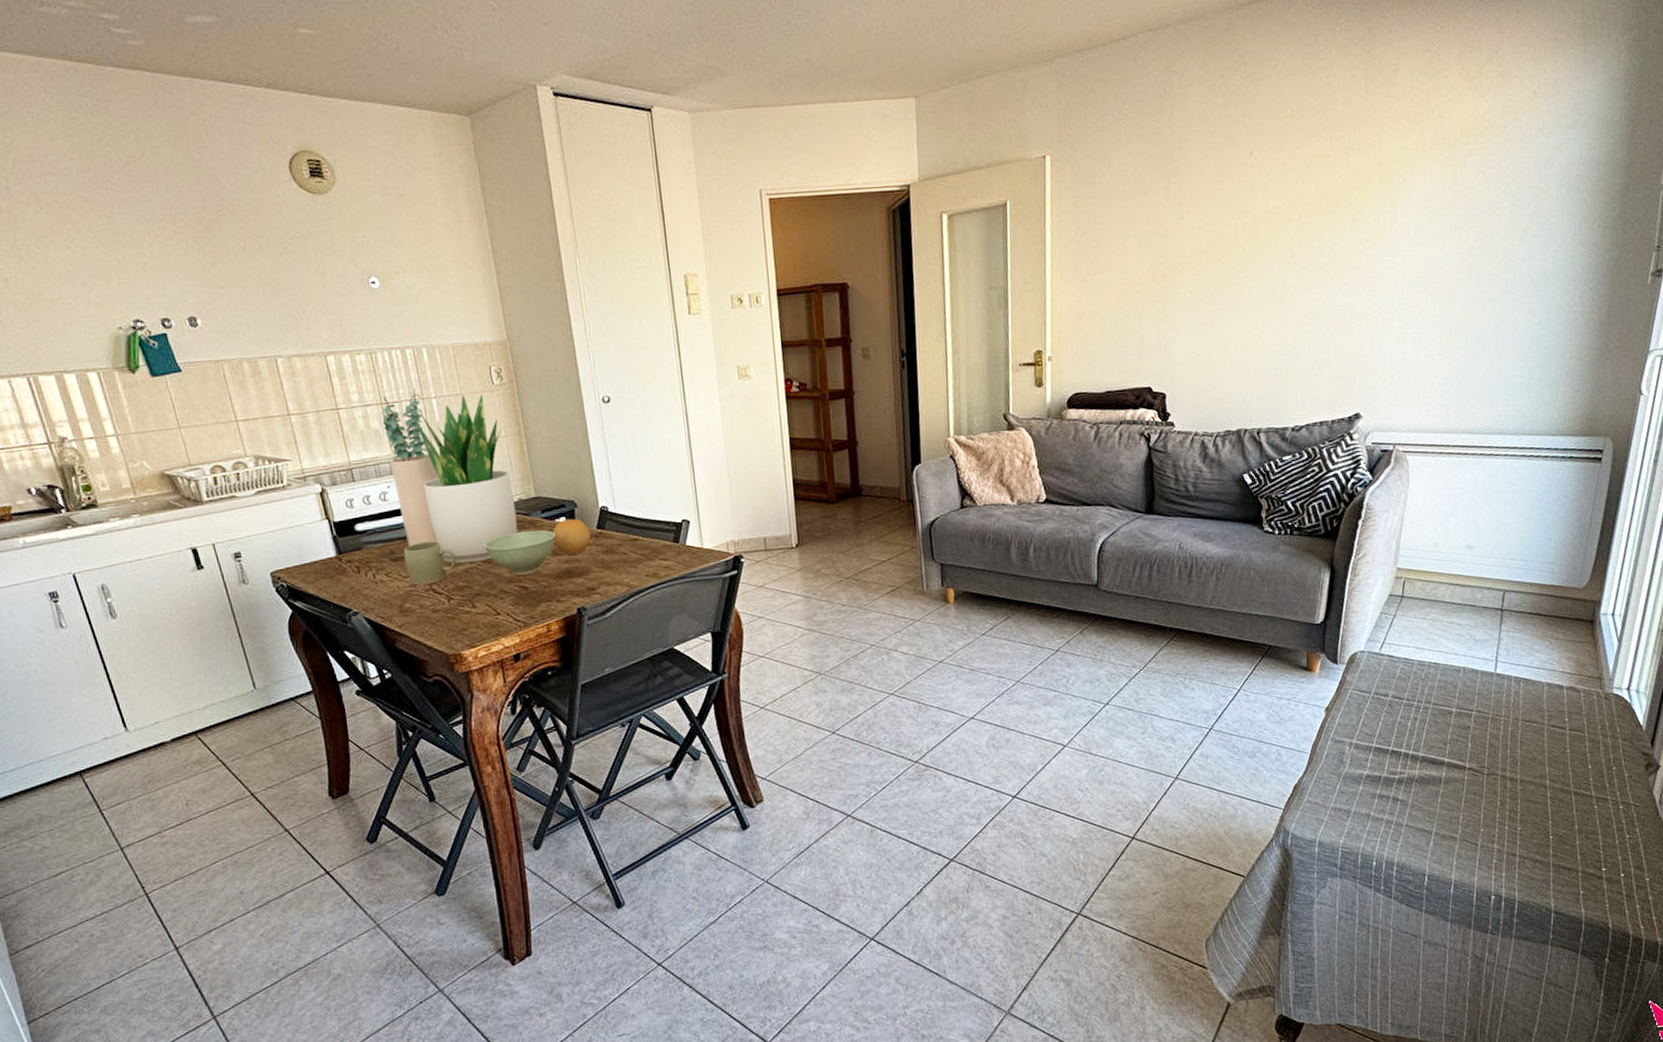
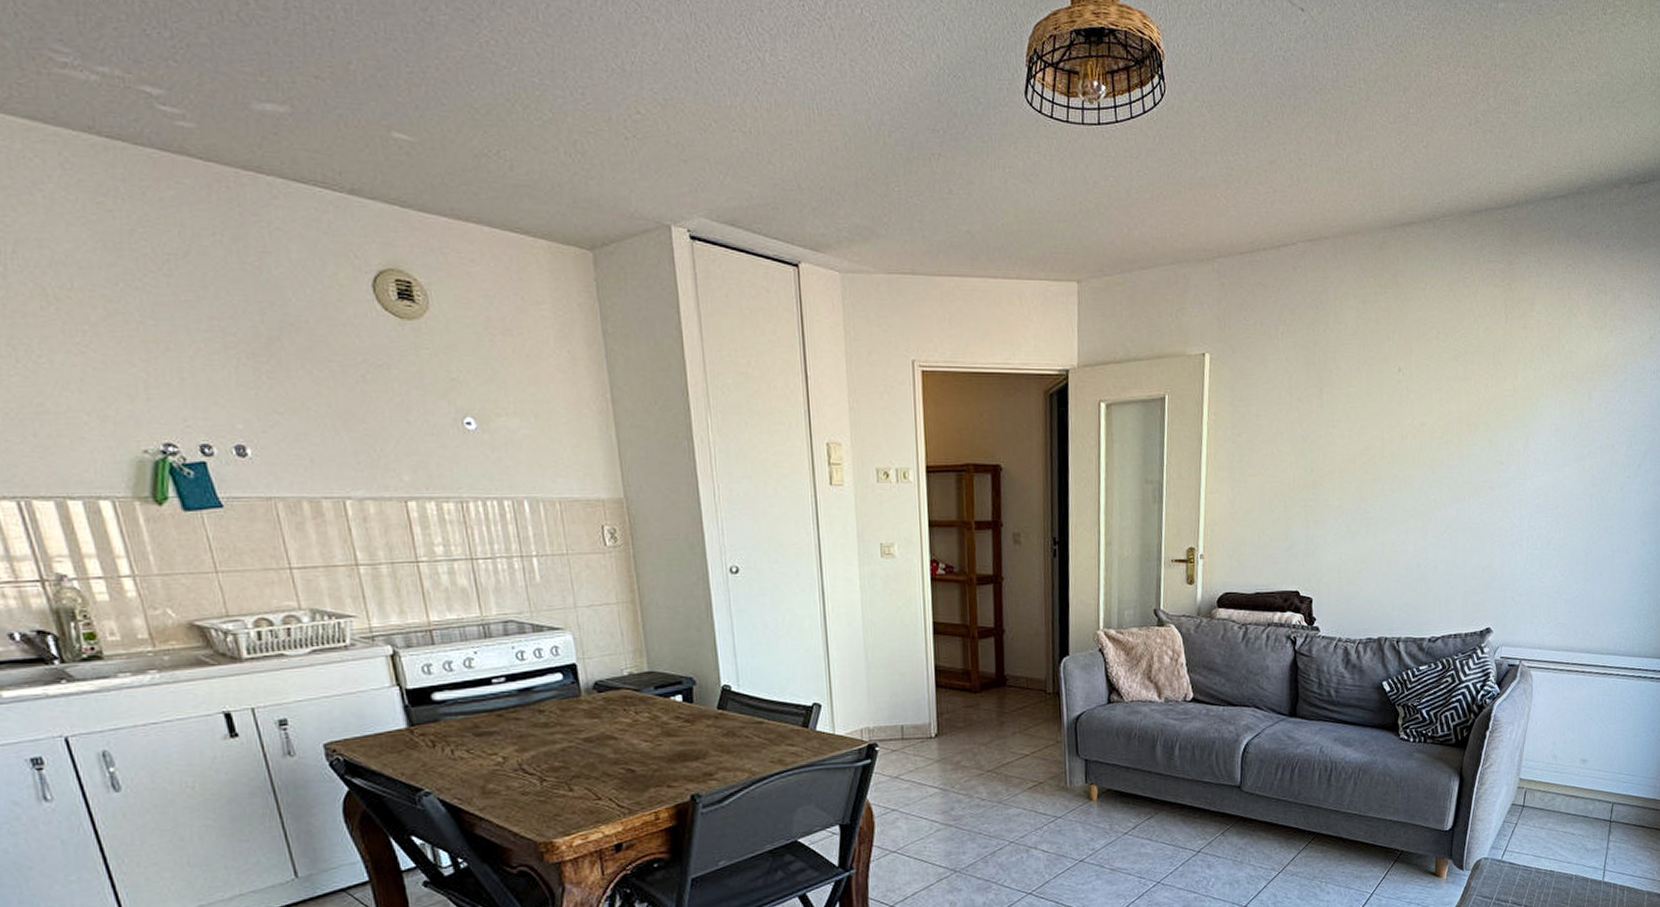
vase: present [382,388,440,547] -> none [471,544,538,720]
mug: present [403,541,457,586] -> none [490,715,553,765]
planter: present [416,394,518,564] -> none [512,555,627,742]
bowl: present [484,530,556,576] -> none [586,707,671,758]
fruit: present [553,518,591,555] -> none [666,696,710,736]

